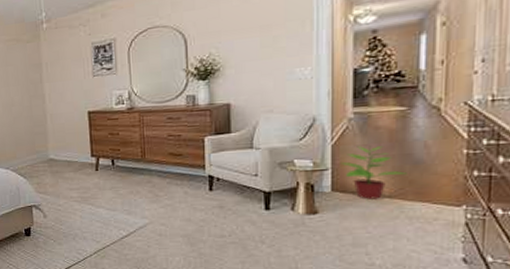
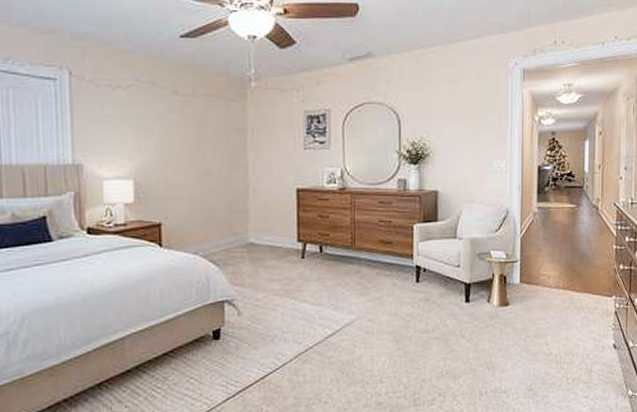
potted plant: present [341,145,407,199] -> none [528,239,576,291]

